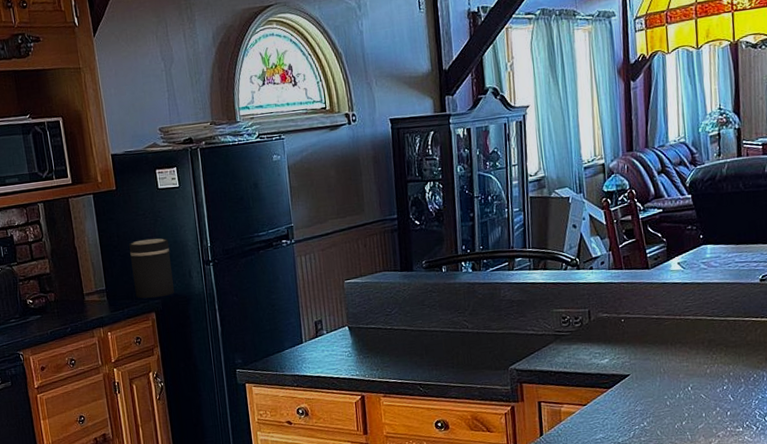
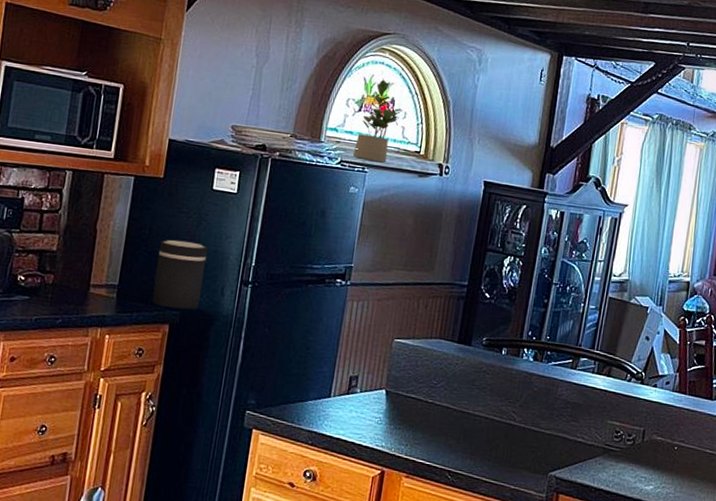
potted plant: none [267,50,300,129] -> present [353,79,401,163]

